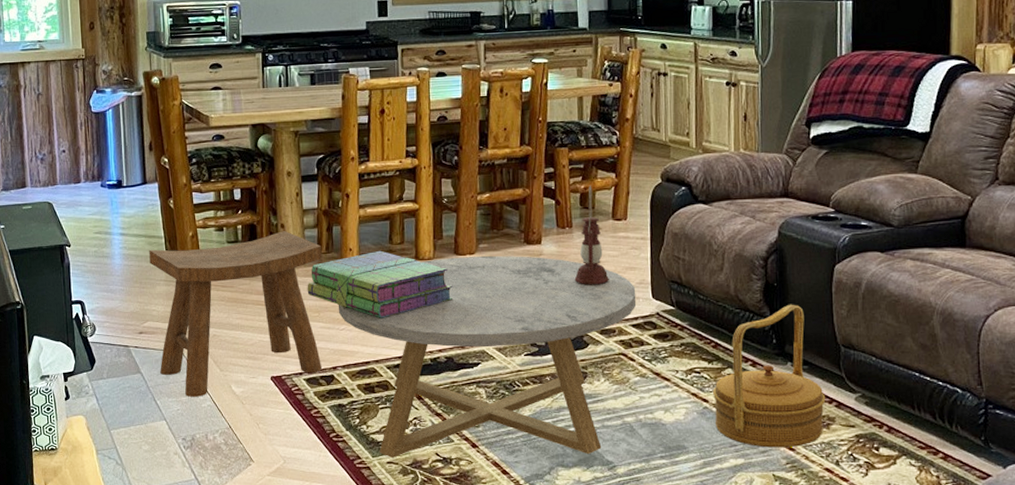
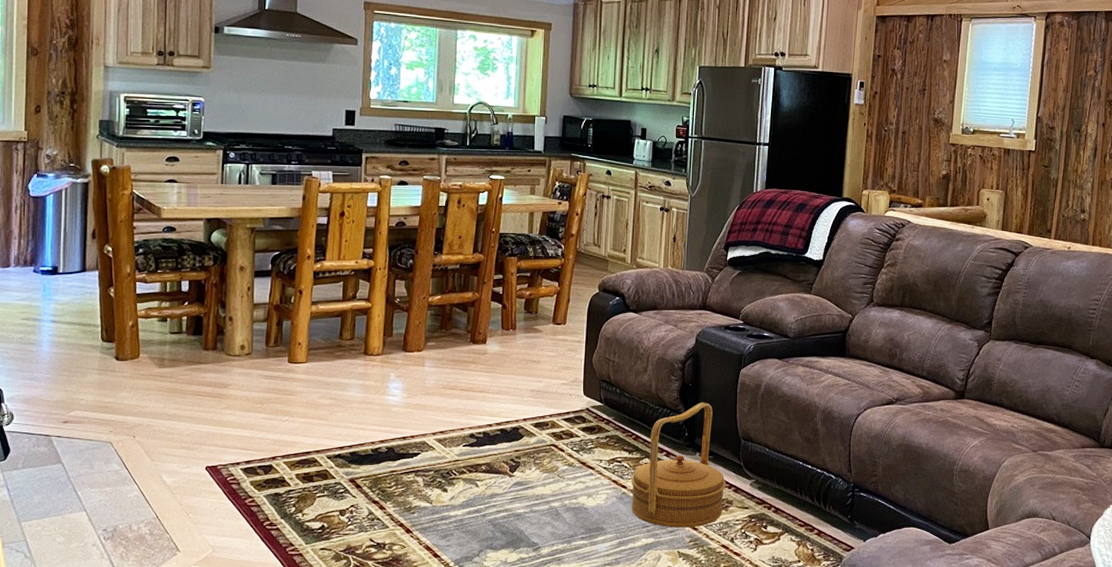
stool: present [149,231,323,397] -> none [82,324,270,487]
stack of books: present [307,250,453,318] -> none [251,345,399,410]
coffee table: present [338,256,637,458] -> none [282,354,570,544]
lantern: present [574,185,609,285] -> none [514,292,546,383]

